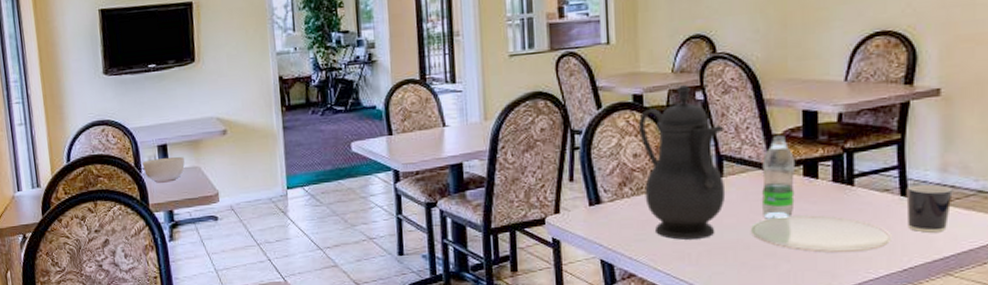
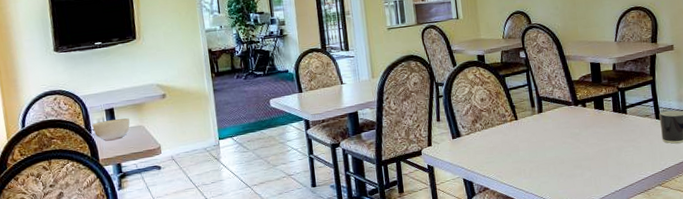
coffeepot: present [639,85,726,240] -> none [483,47,545,160]
plate: present [750,215,893,253] -> none [563,136,654,163]
bottle: present [761,135,796,219] -> none [567,80,591,141]

